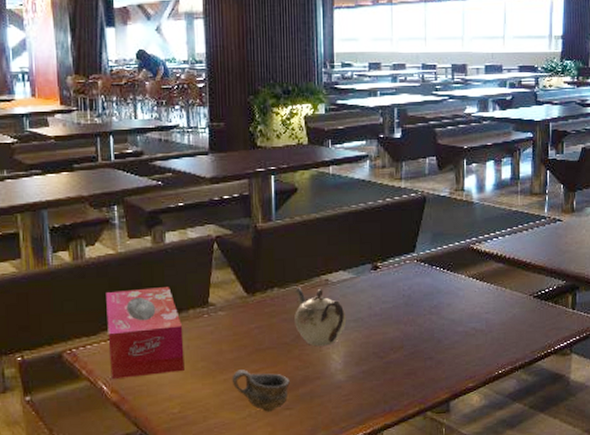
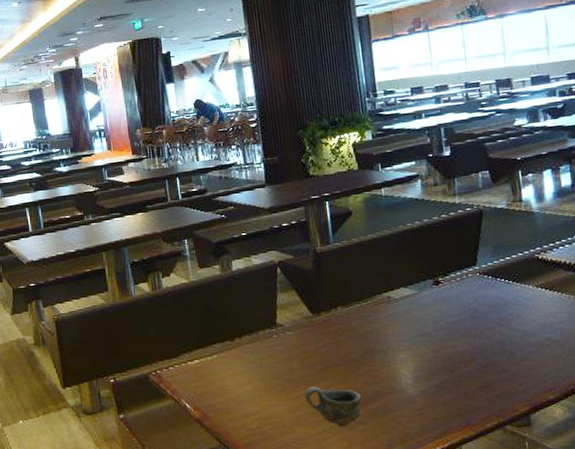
tissue box: present [106,287,185,379] -> none [183,311,259,397]
teapot: present [294,287,347,347] -> none [357,305,413,362]

